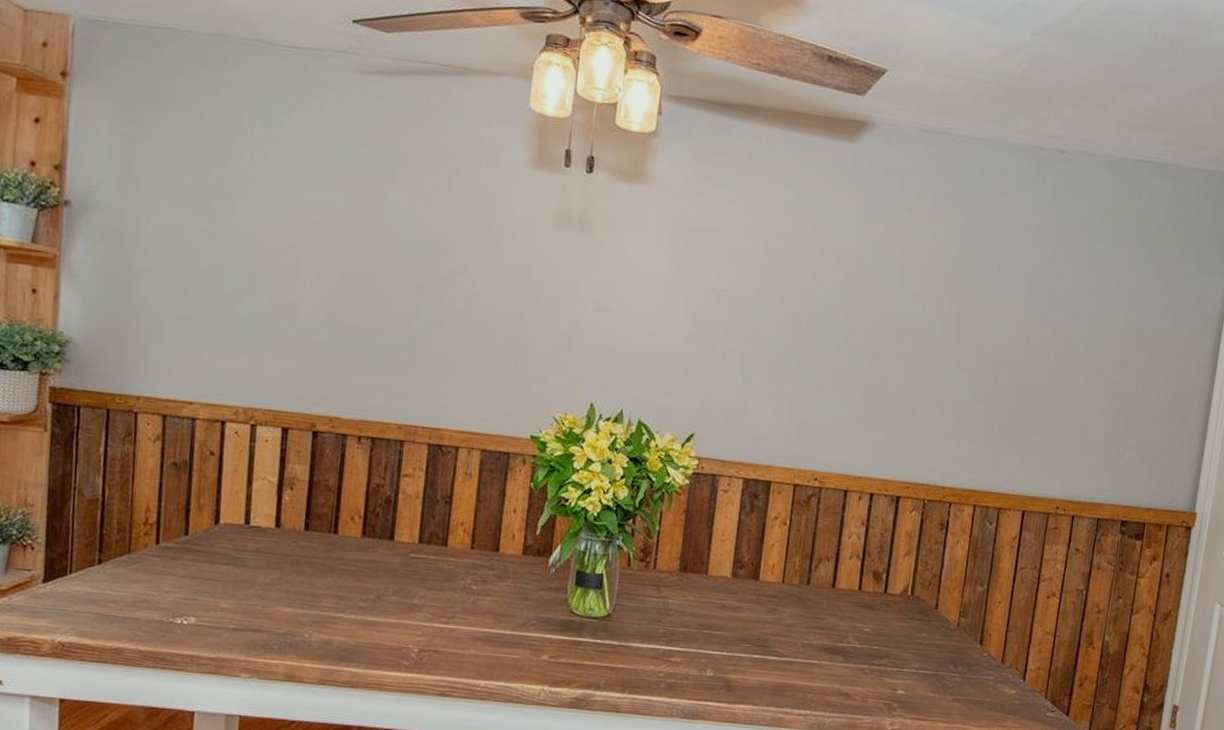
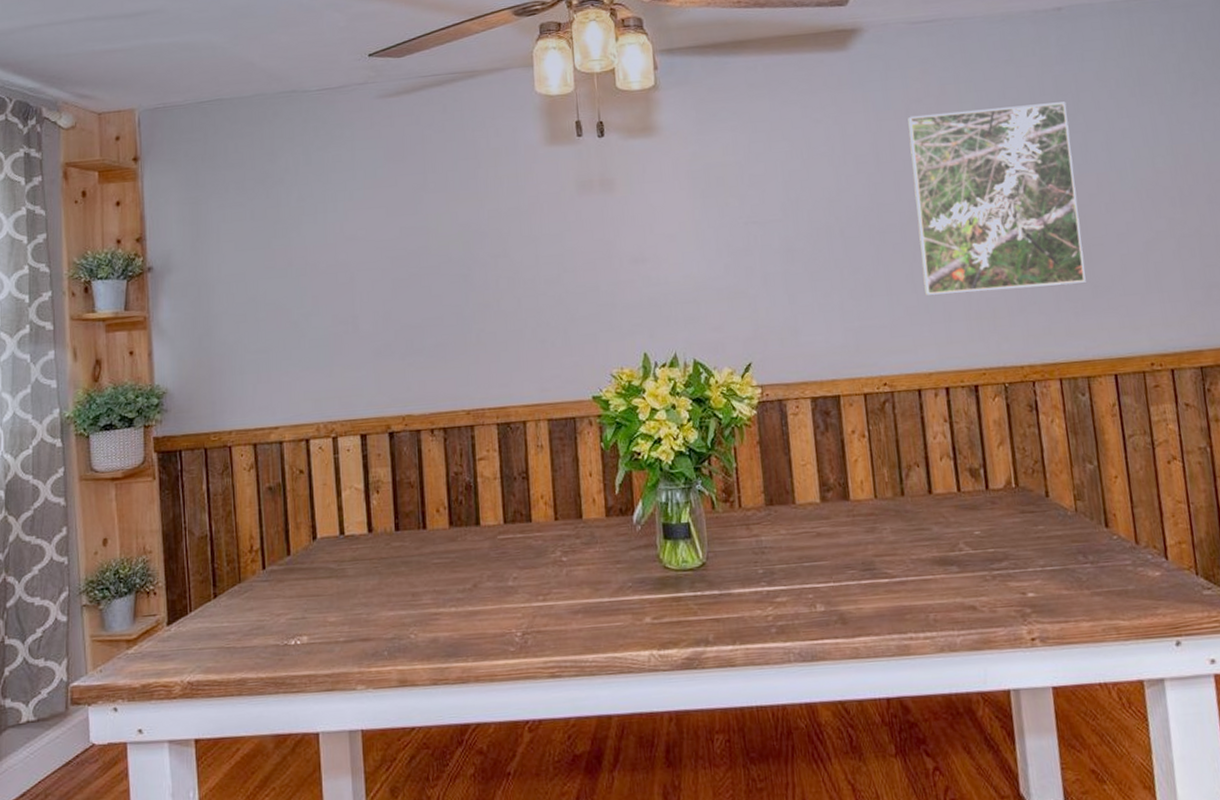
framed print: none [872,224,1046,421] -> present [907,101,1086,295]

